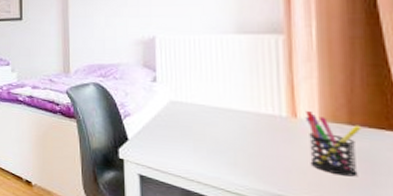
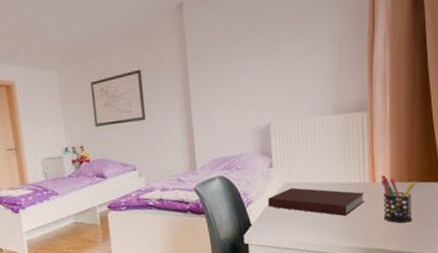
notebook: none [150,107,281,152] -> present [268,187,365,216]

